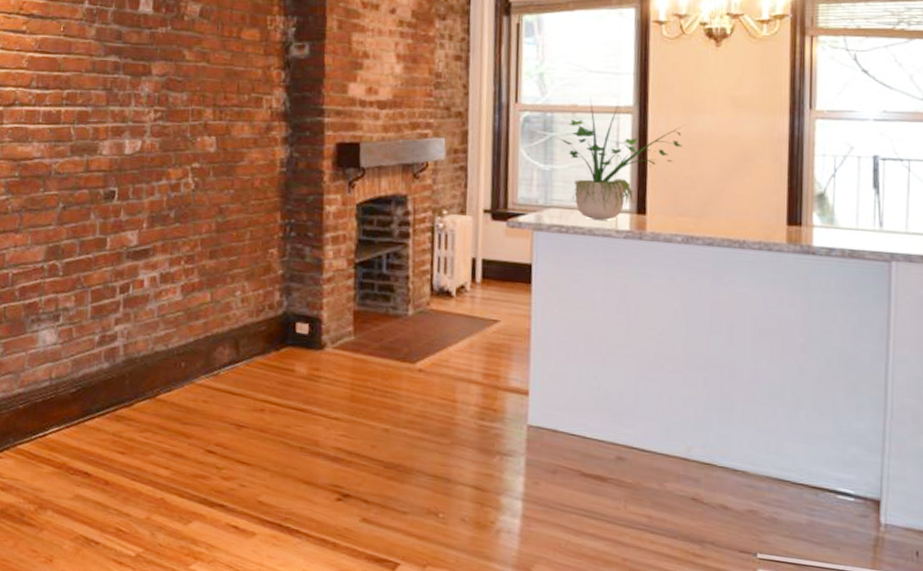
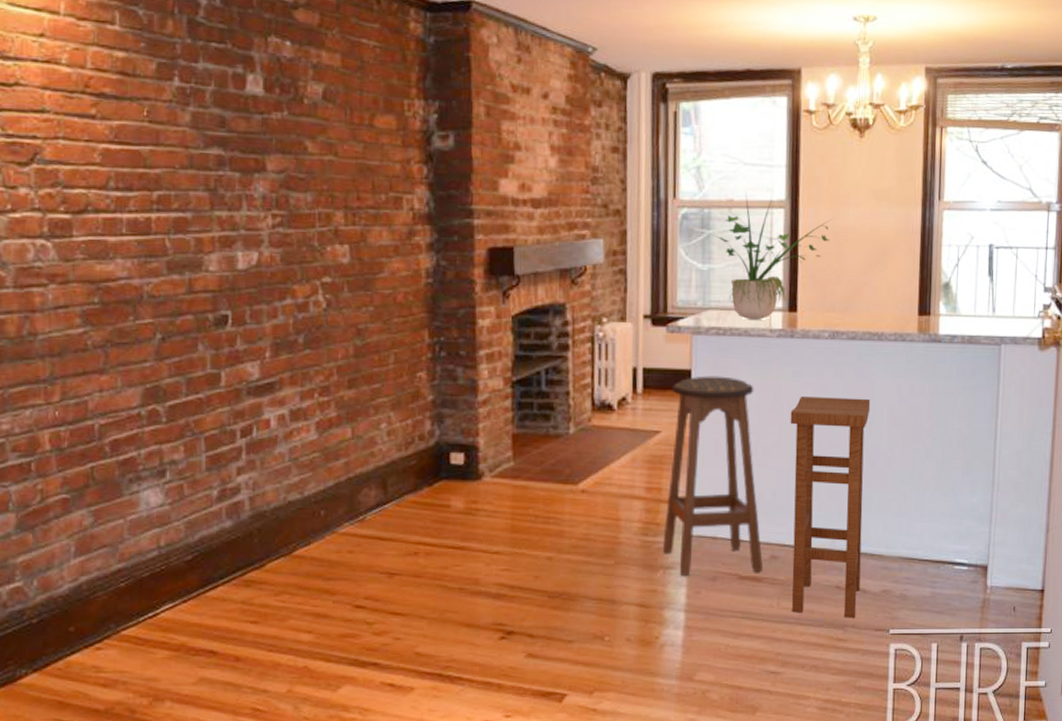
stool: none [499,270,608,472] -> present [662,375,763,576]
bar stool: none [638,298,731,535] -> present [790,395,871,618]

